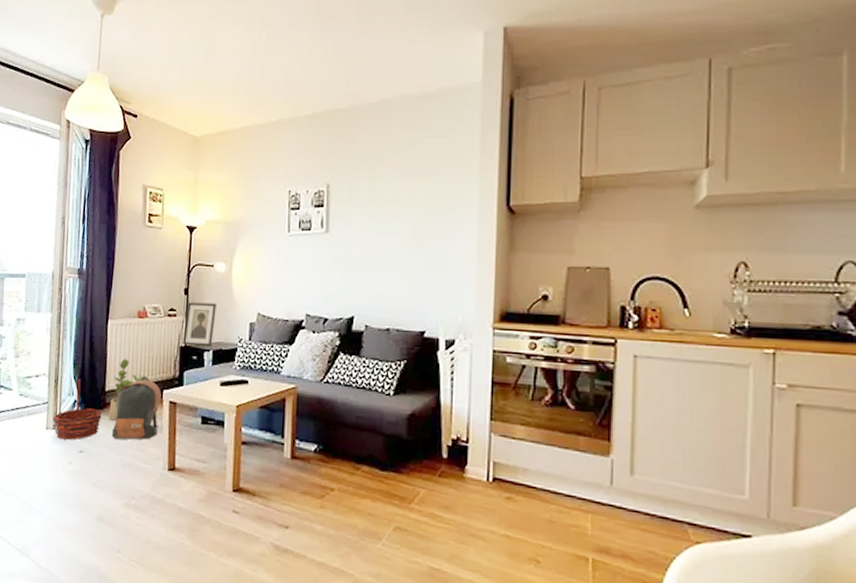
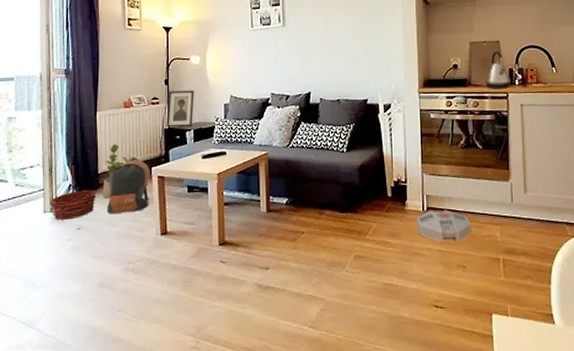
robot vacuum: none [478,481,552,529] -> present [416,209,472,243]
kettle: none [585,281,623,333] -> present [485,51,511,89]

